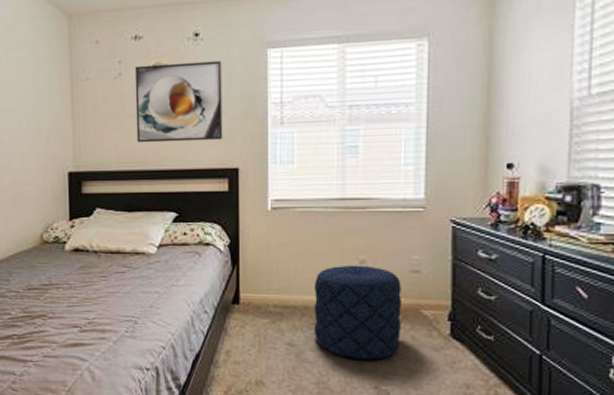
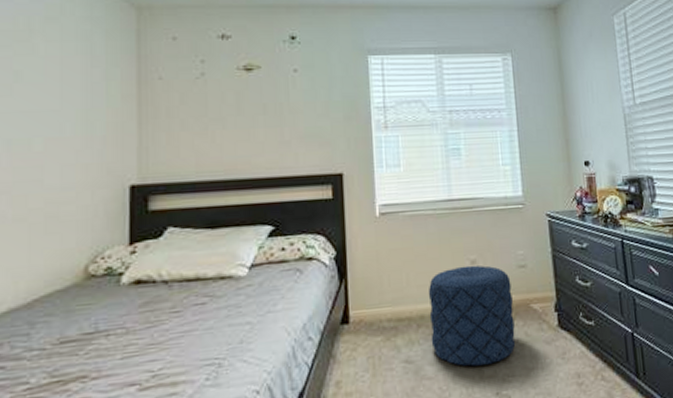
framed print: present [134,60,223,143] -> none [221,64,325,149]

